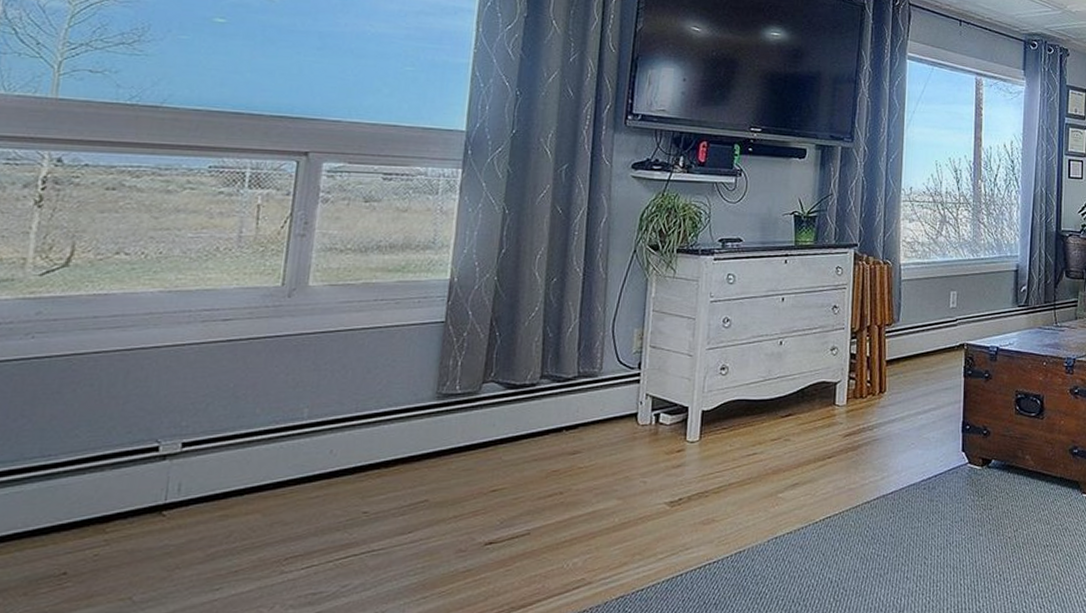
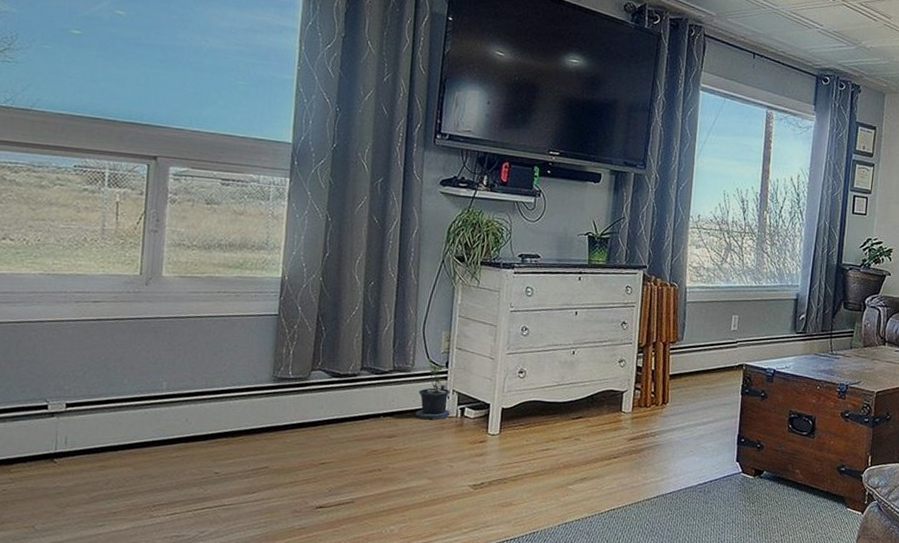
potted plant: none [593,359,644,430] -> present [406,357,451,420]

